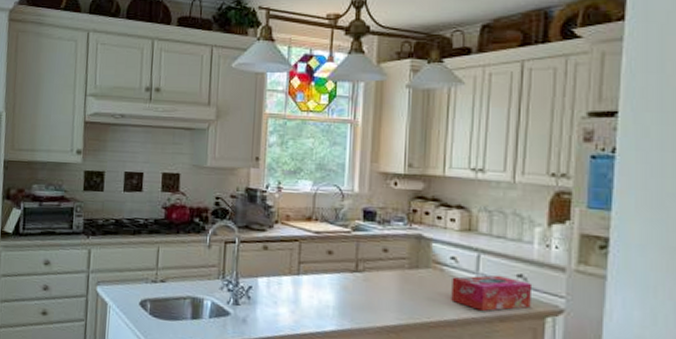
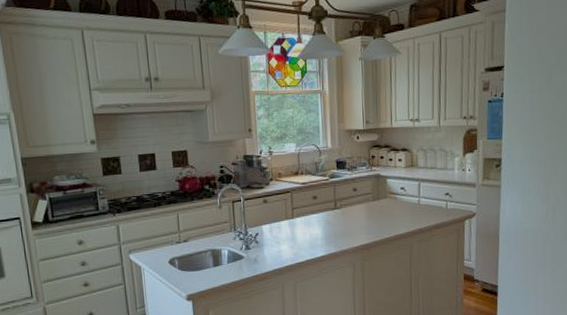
tissue box: present [451,274,533,311] -> none [402,195,456,223]

